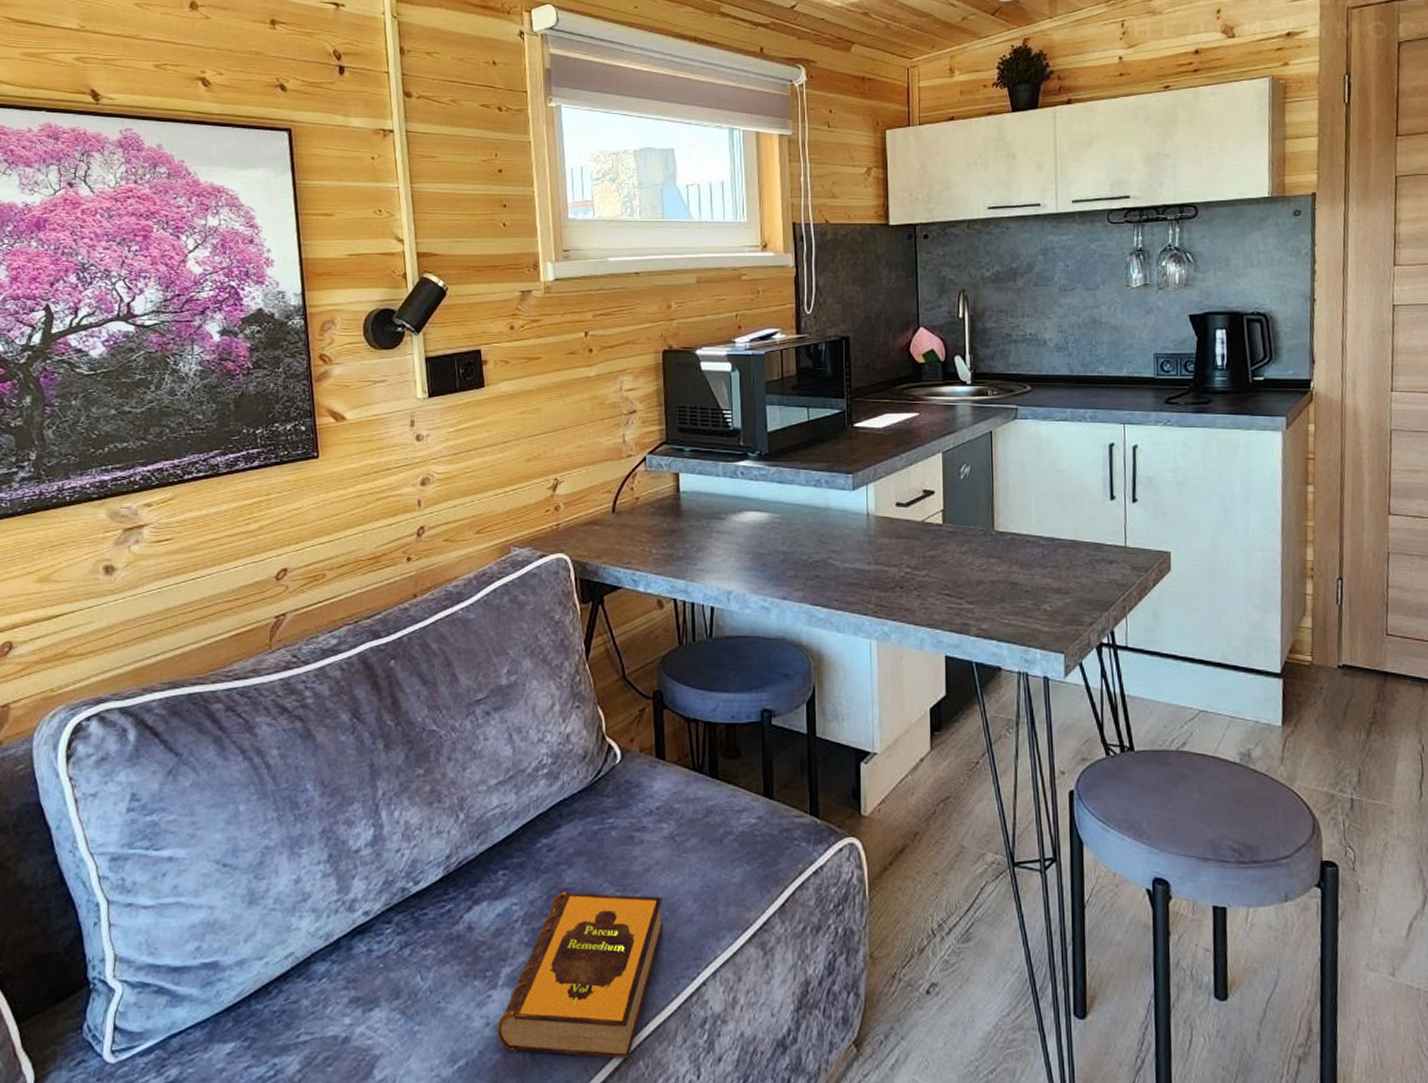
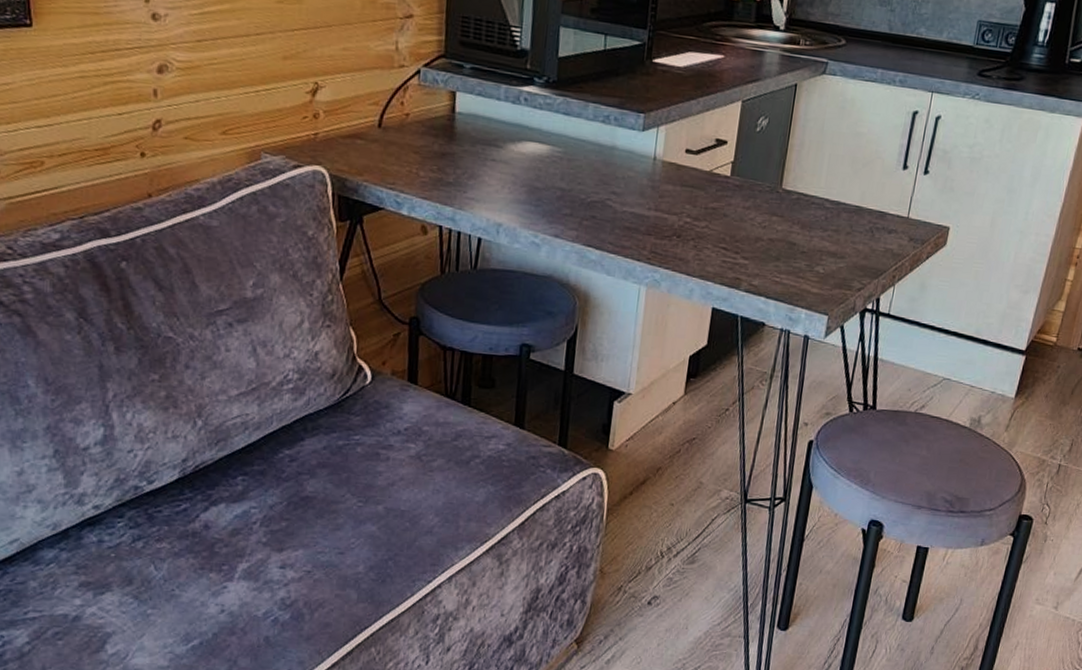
hardback book: present [497,892,663,1060] -> none [232,499,404,646]

